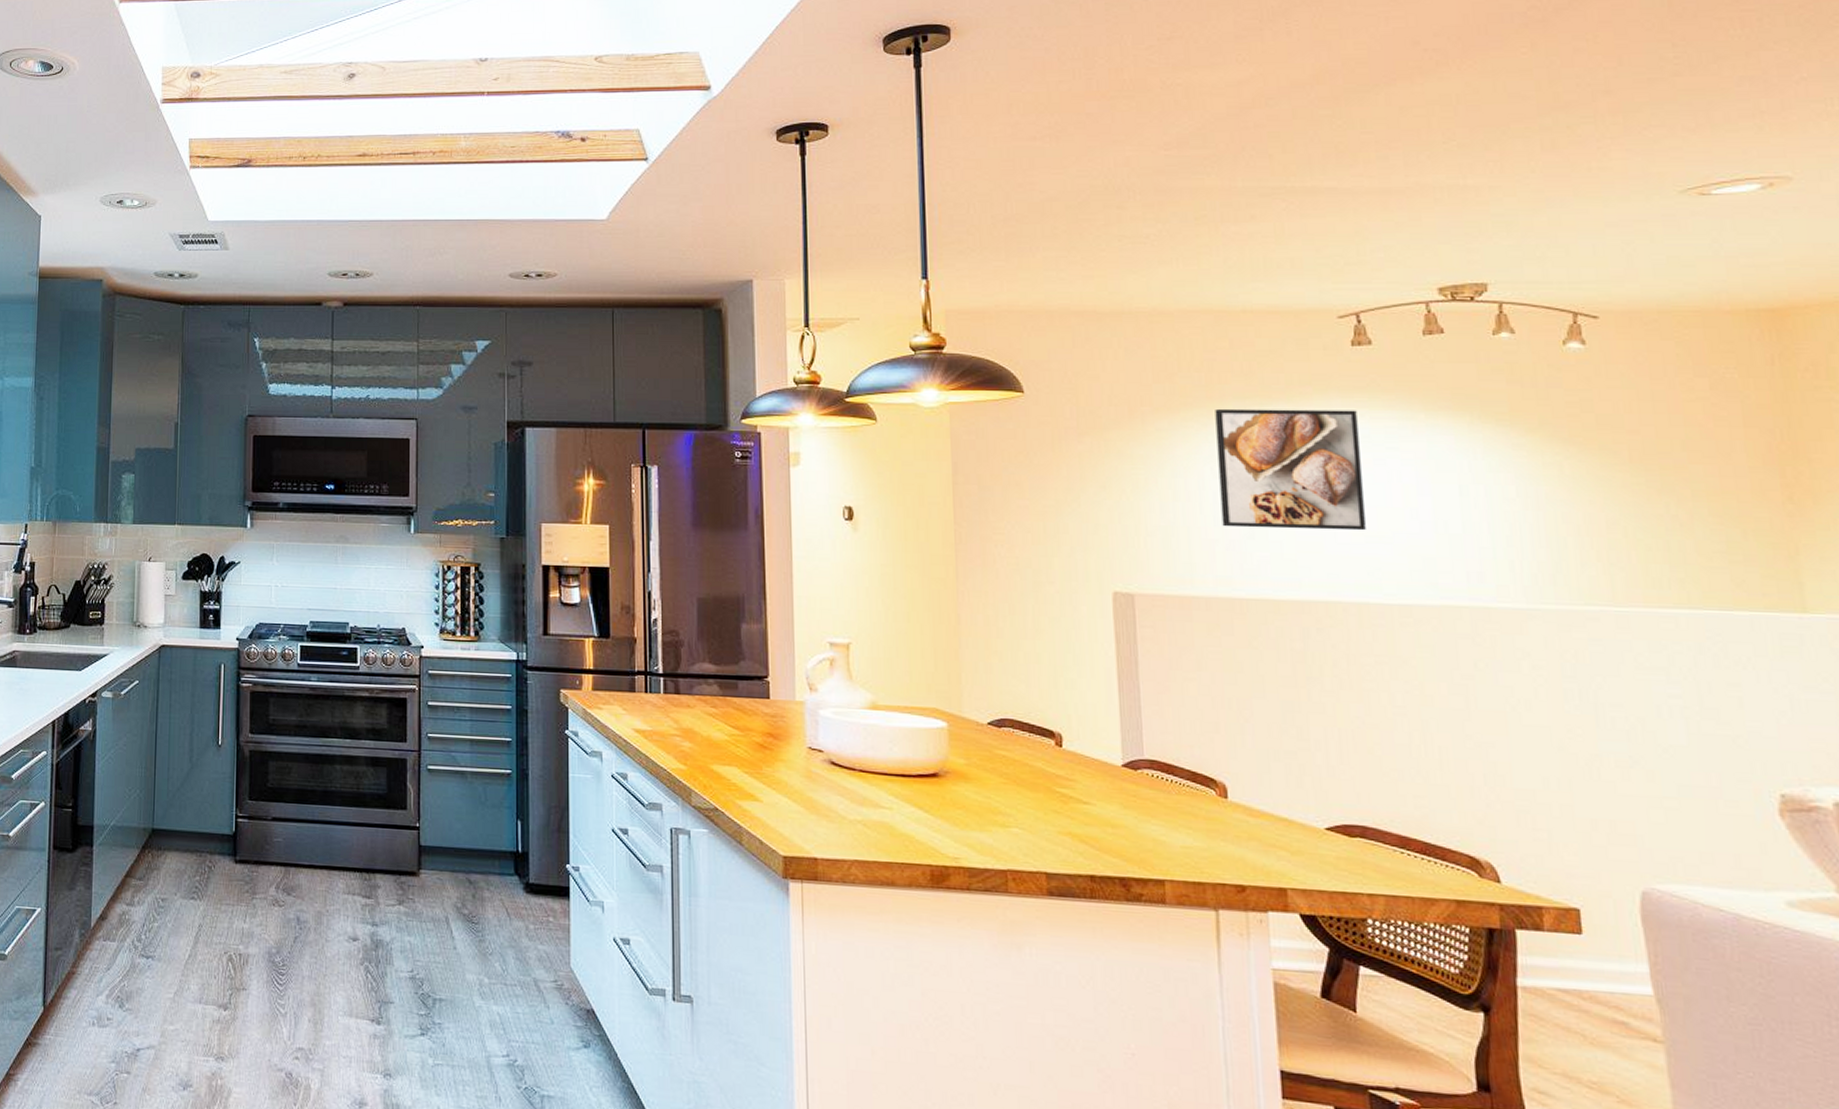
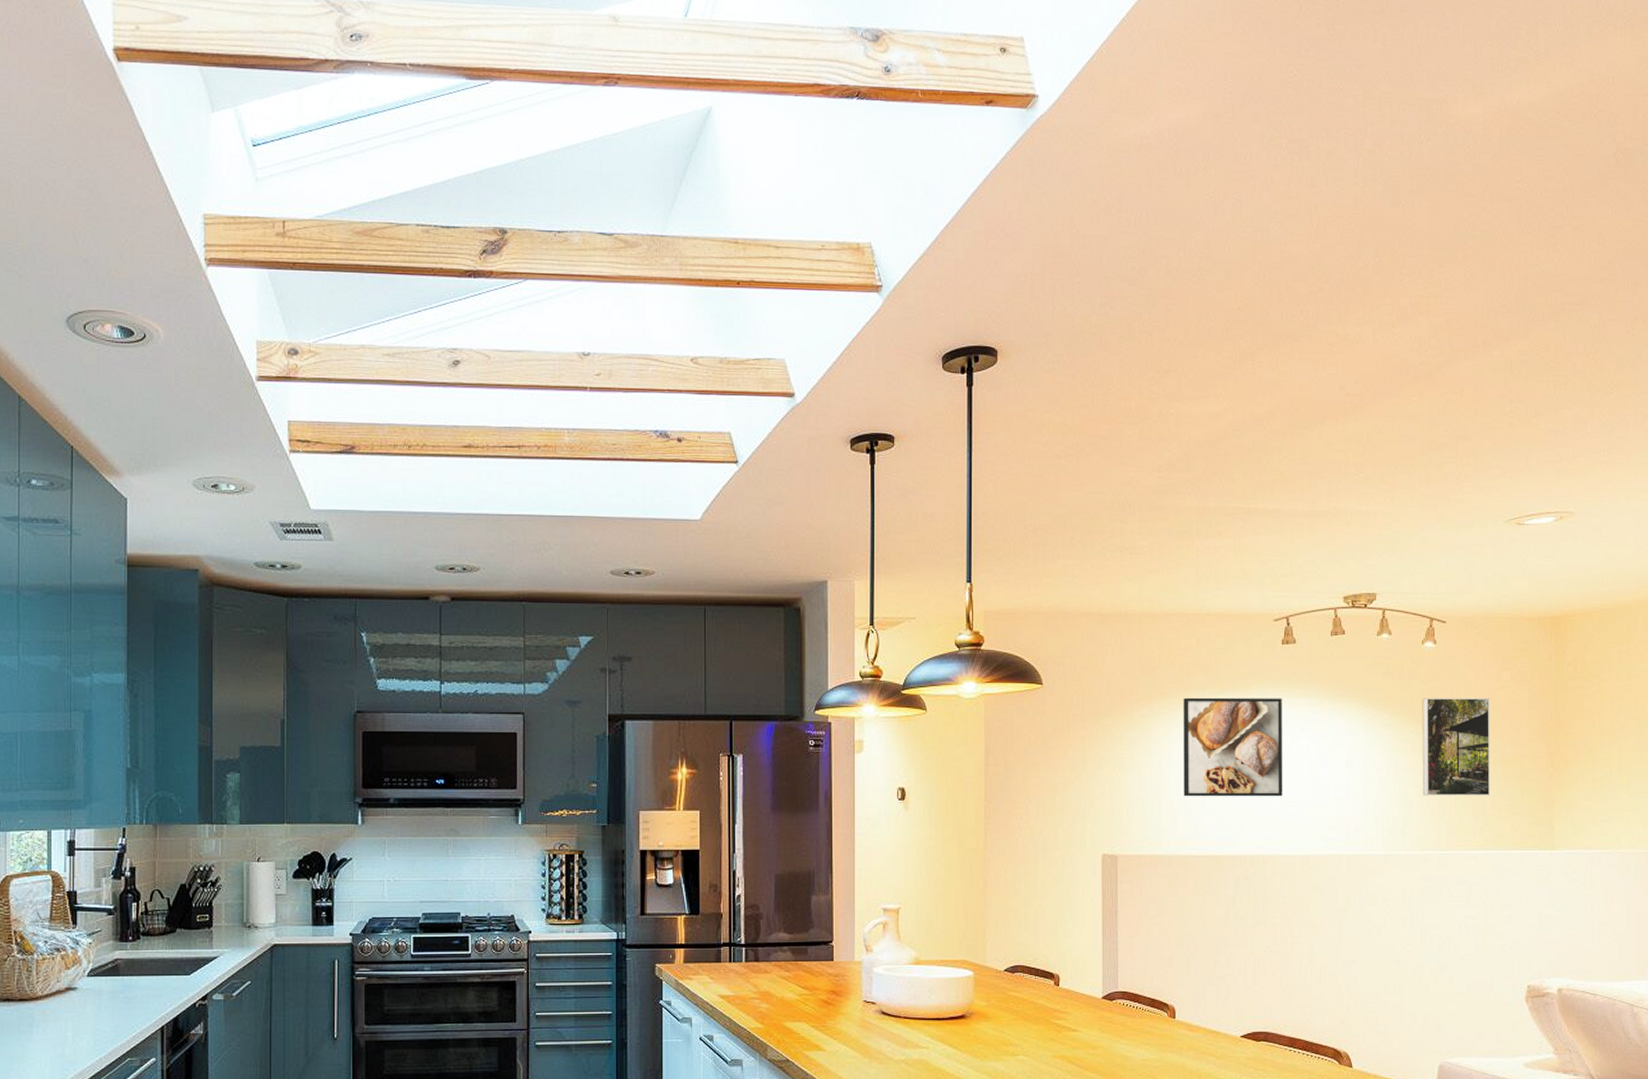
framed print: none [1569,412,1692,538] -> present [1422,698,1491,796]

